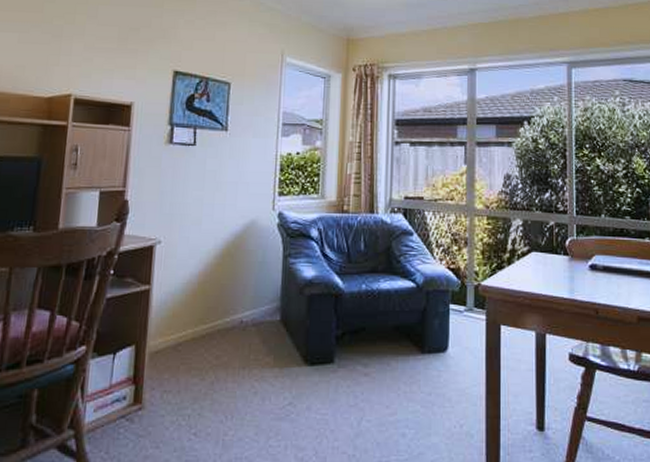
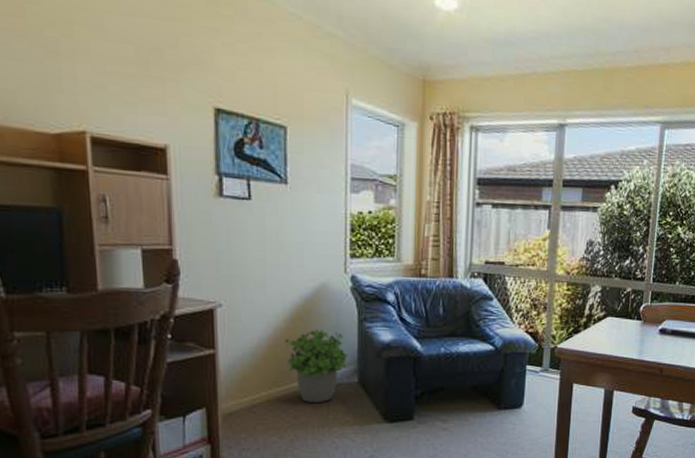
potted plant: none [214,265,271,343] -> present [285,329,347,404]

